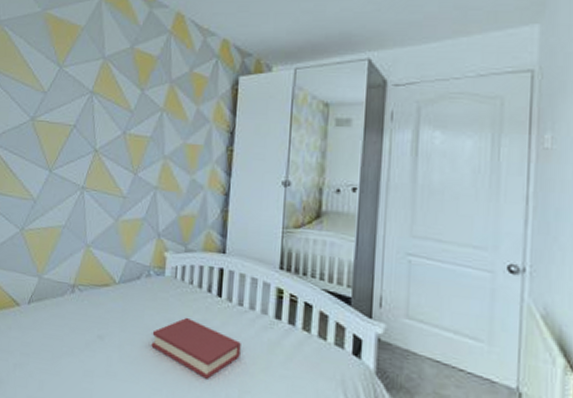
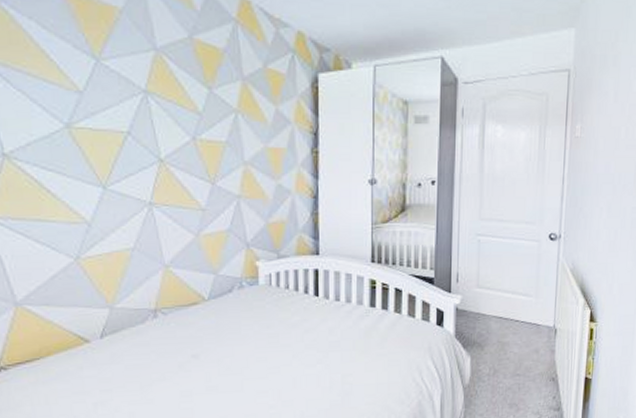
hardback book: present [151,317,241,379] -> none [251,320,341,372]

